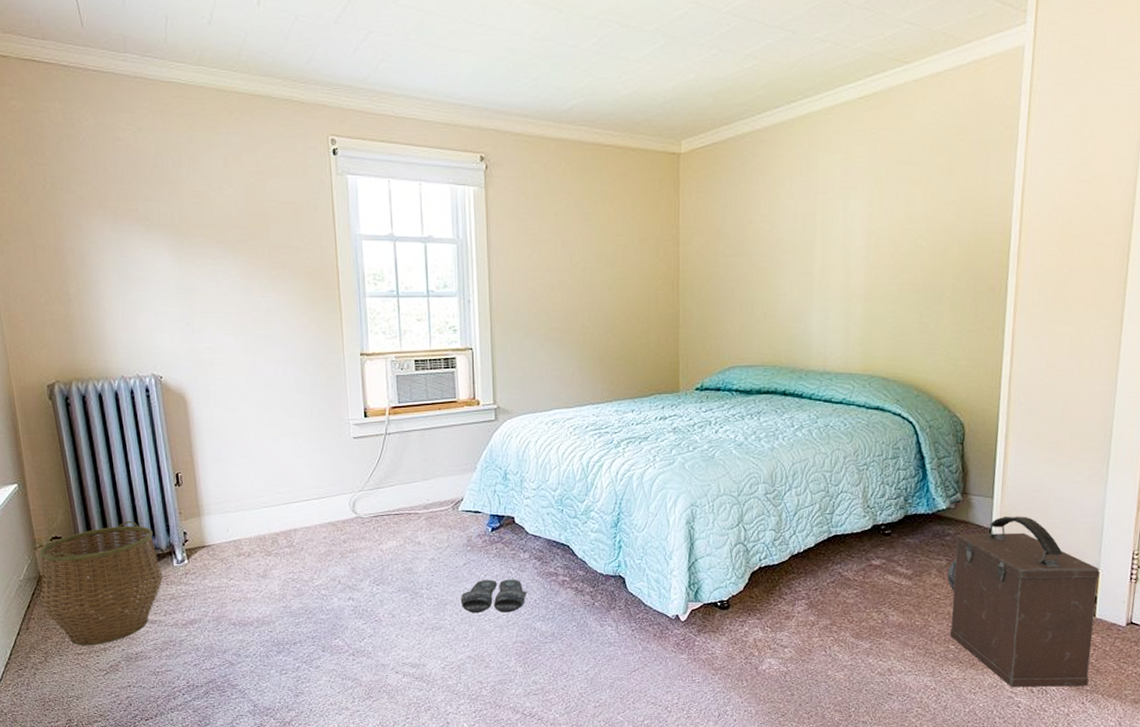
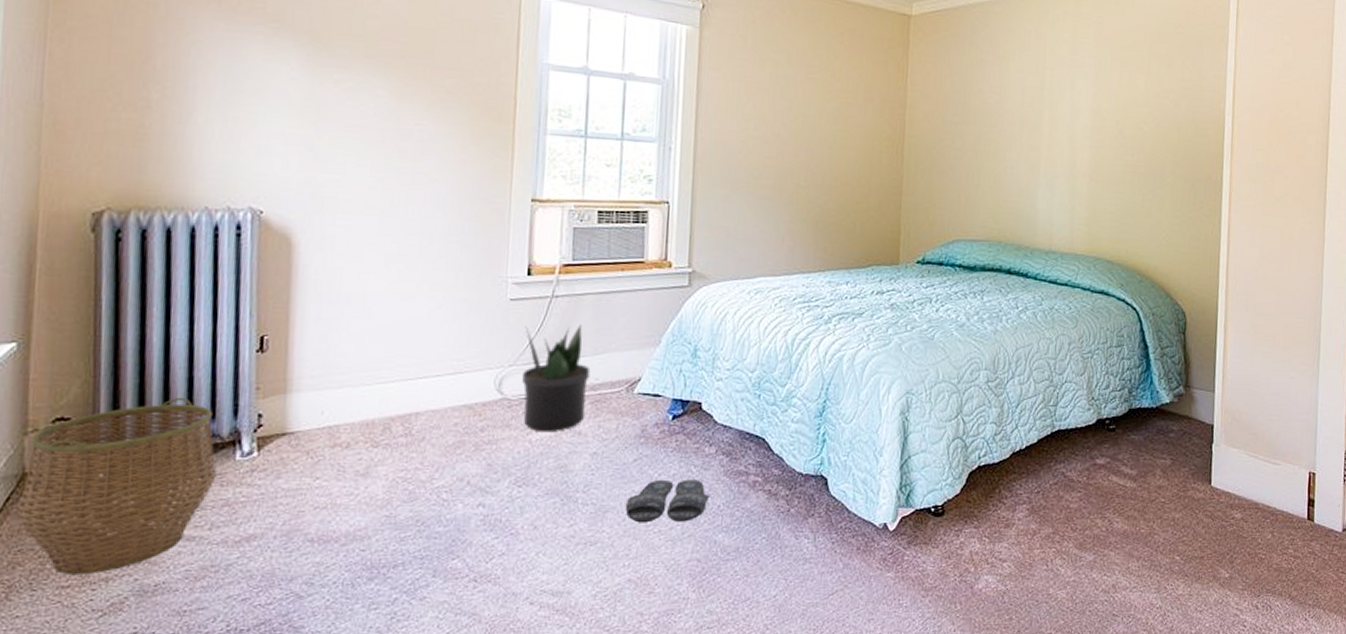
planter: none [367,456,422,542] -> present [522,325,591,431]
suitcase: present [947,516,1100,687] -> none [1171,411,1316,603]

